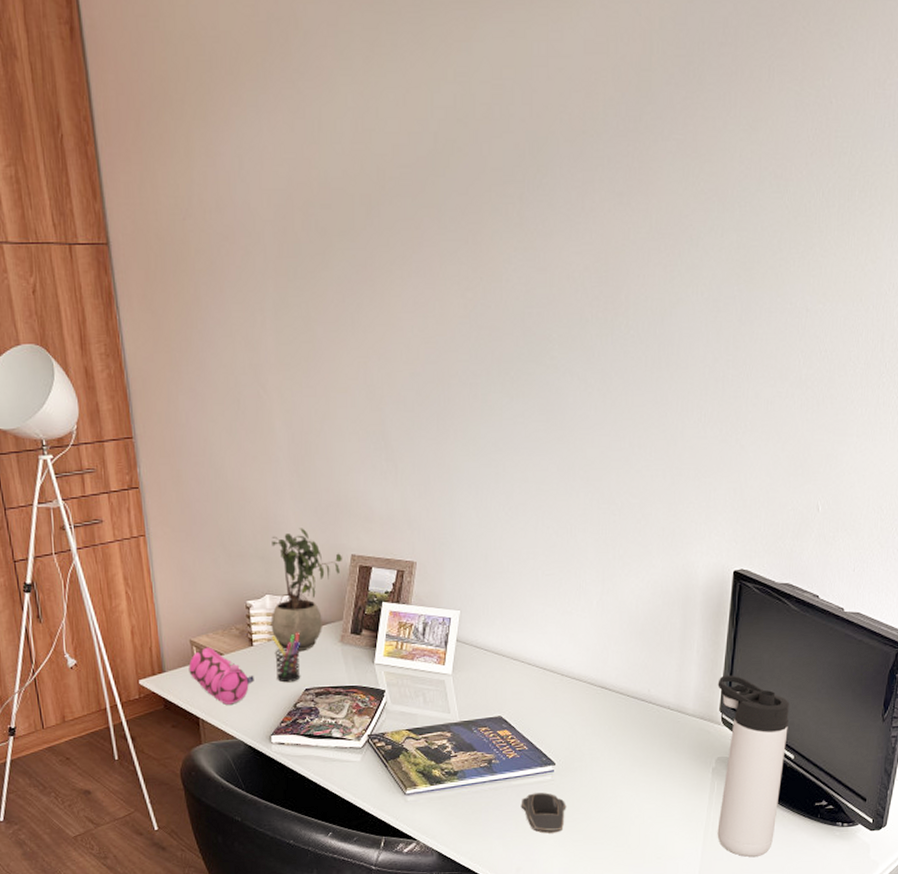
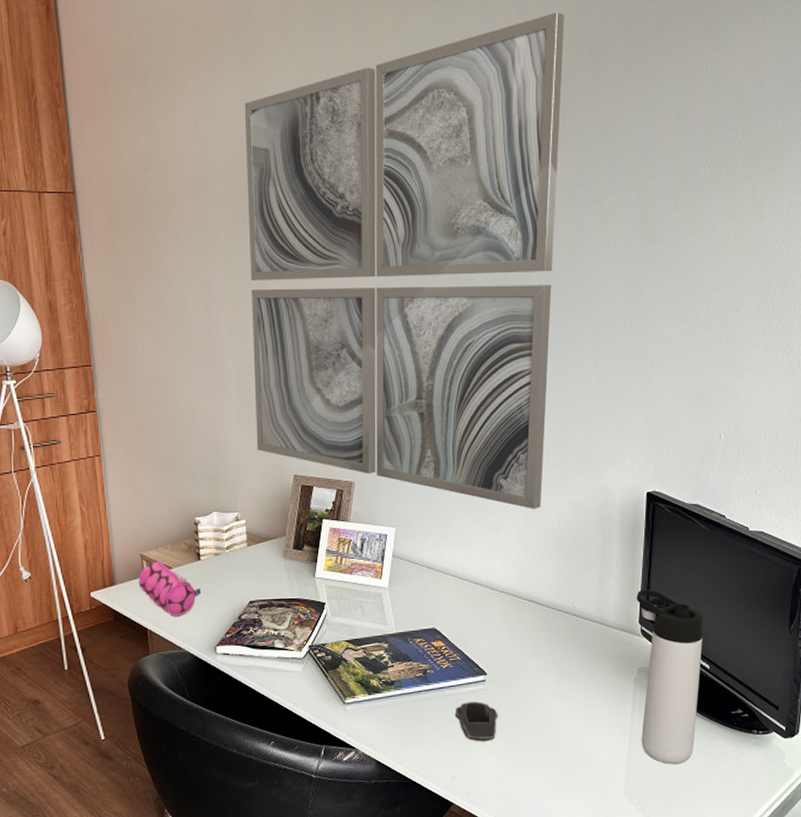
potted plant: present [271,528,342,652] -> none [217,450,285,566]
pen holder: present [271,632,301,683] -> none [218,547,246,595]
wall art: none [293,16,660,590] -> present [244,12,565,509]

